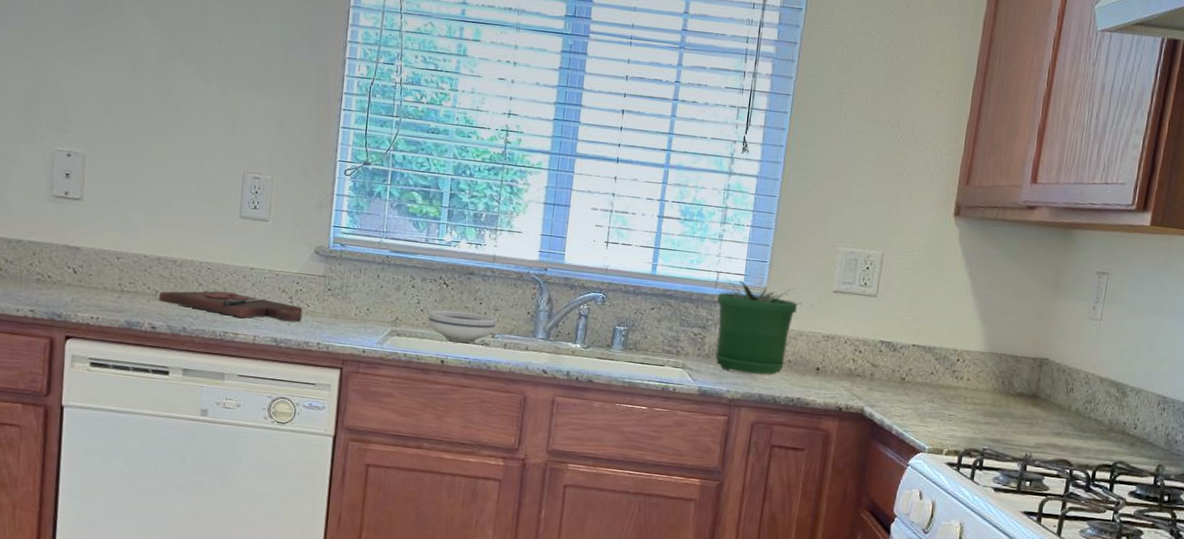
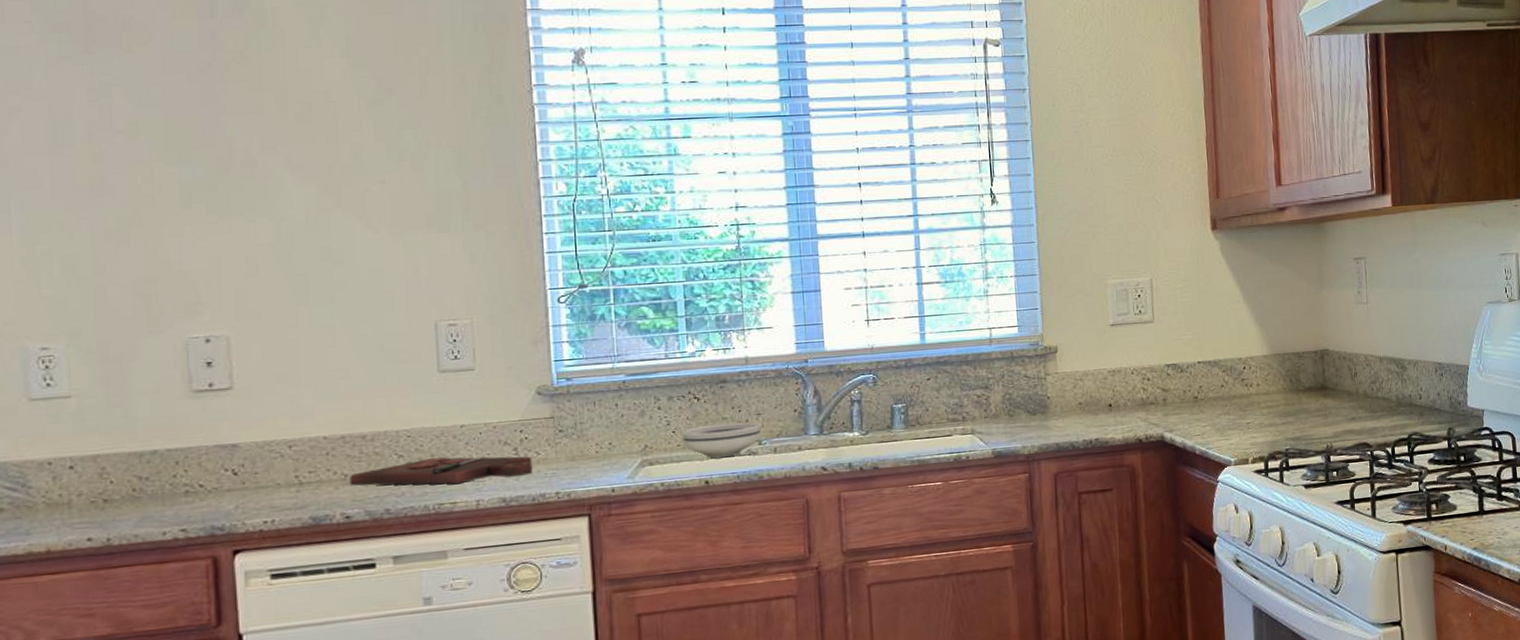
planter: present [711,274,813,376] -> none [985,329,1092,426]

